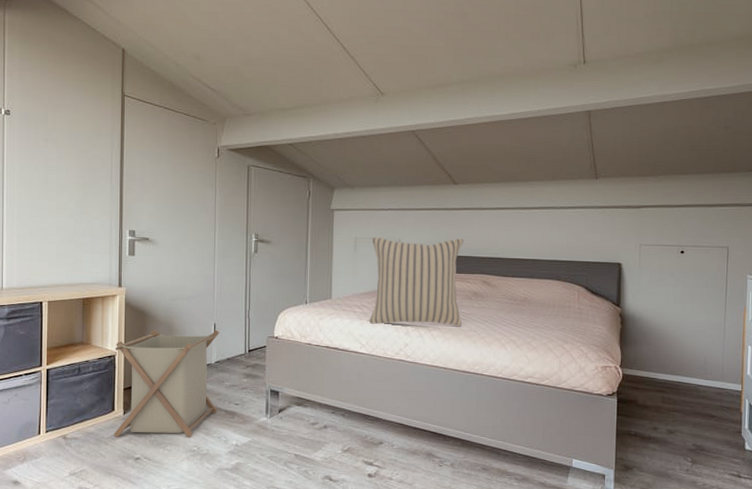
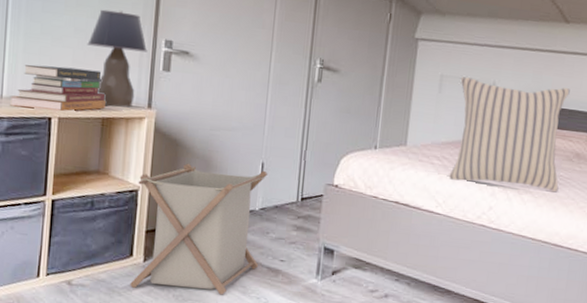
books: none [8,259,85,296] -> present [9,64,105,112]
table lamp: none [67,209,116,289] -> present [87,9,148,108]

